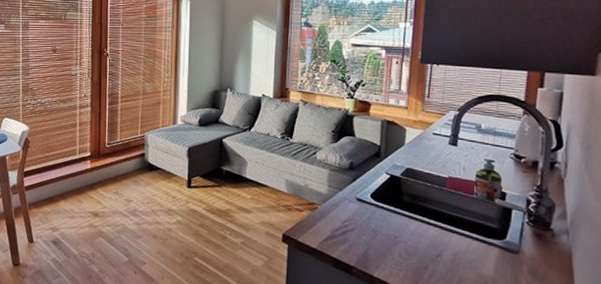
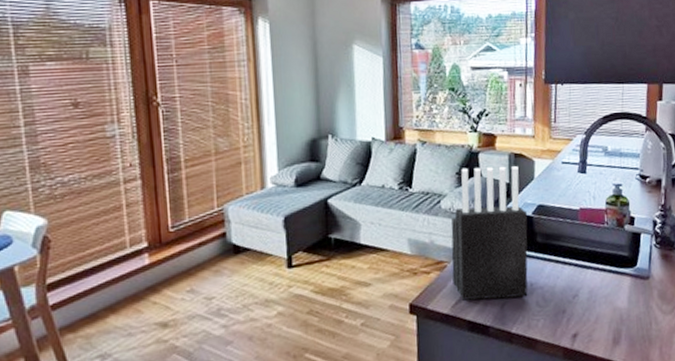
knife block: none [322,127,395,247] -> present [451,166,528,301]

